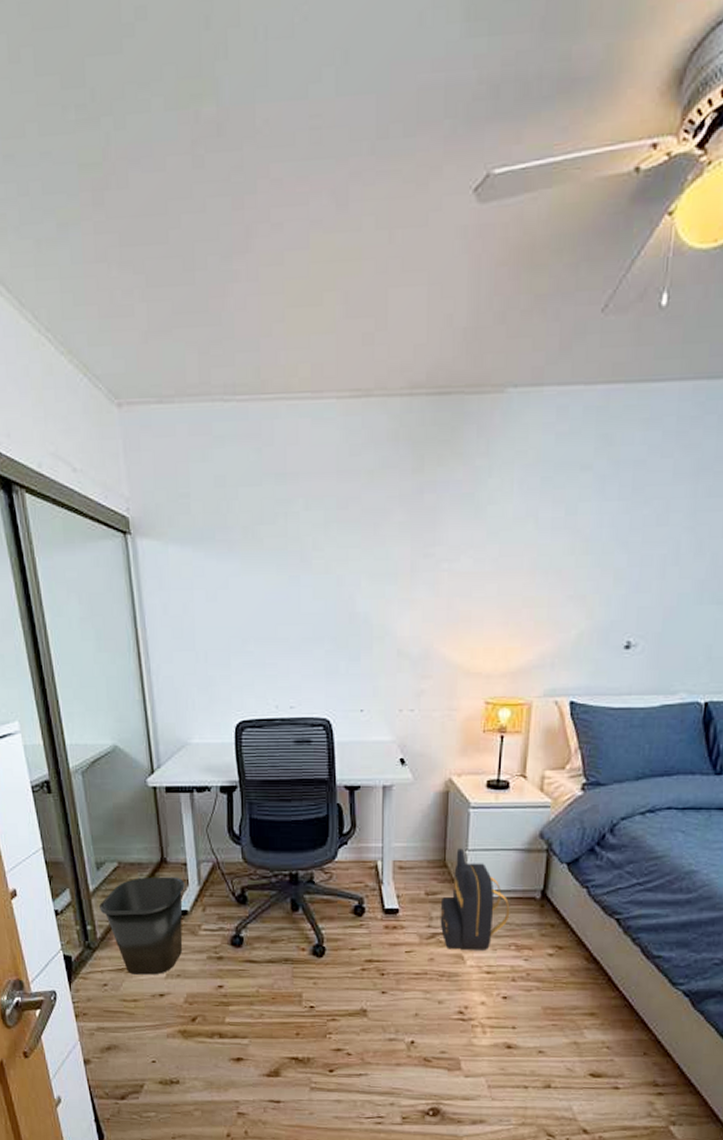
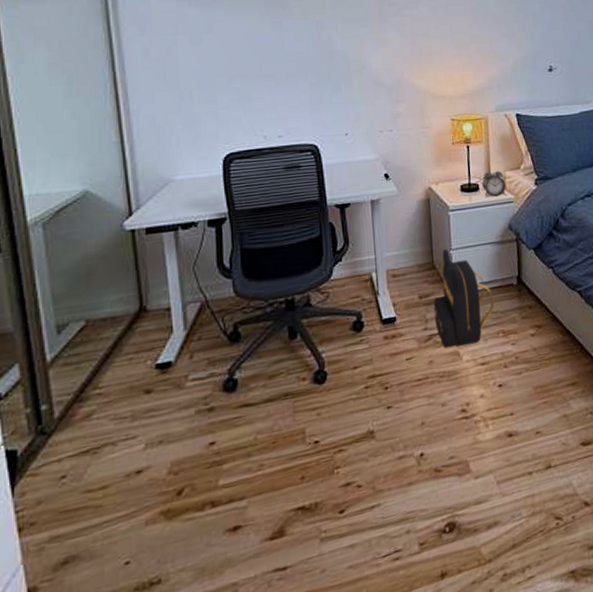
waste bin: present [100,876,185,975] -> none [59,325,168,455]
alarm clock: none [513,769,544,798] -> present [482,171,506,198]

